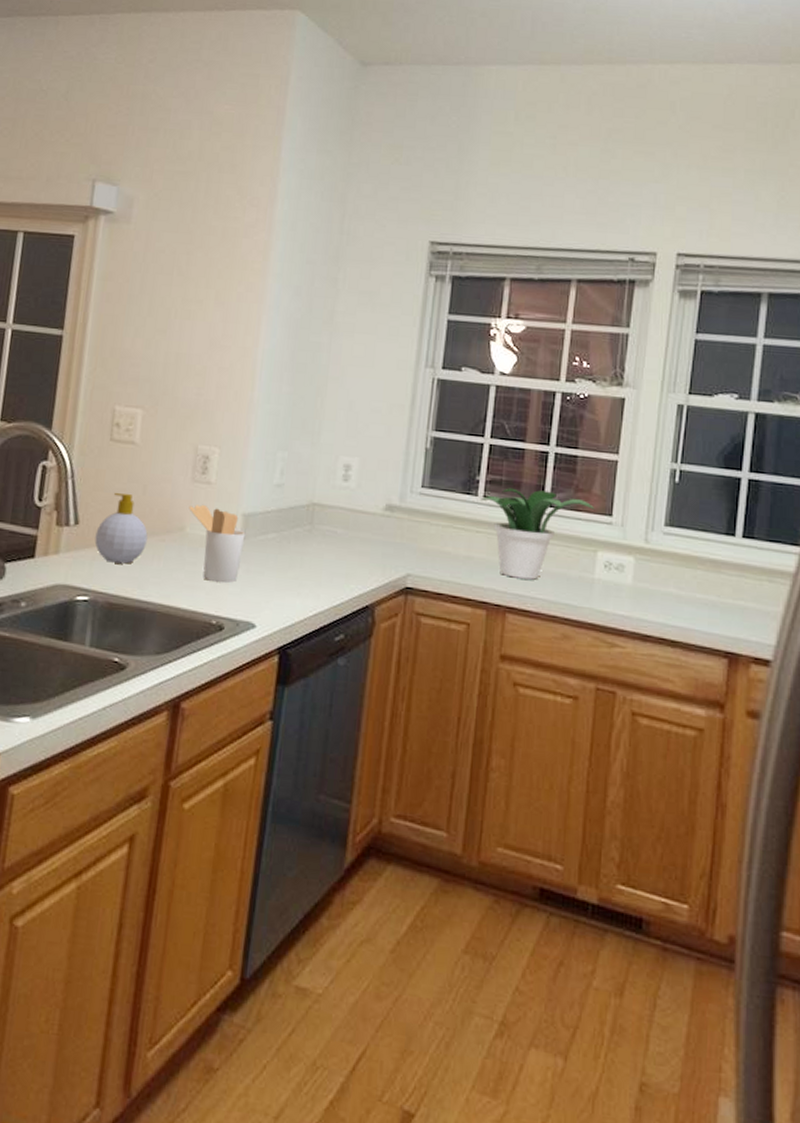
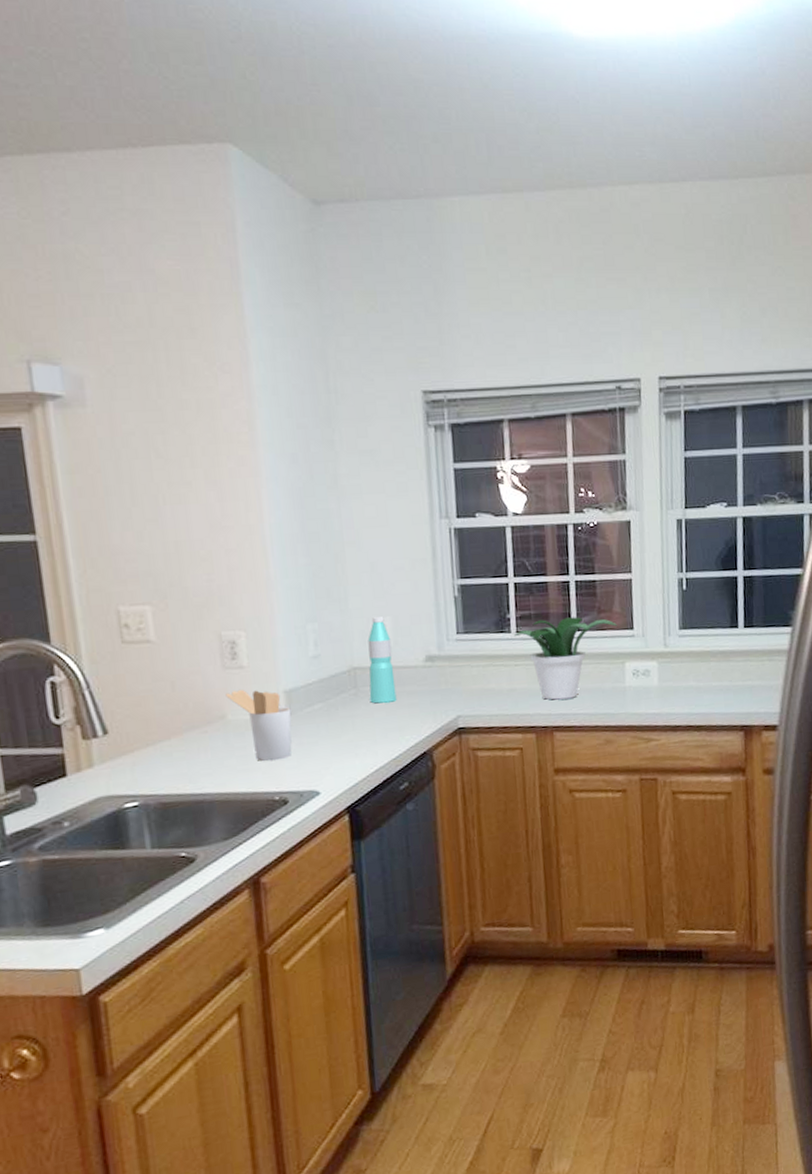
soap bottle: present [94,492,148,564] -> none [129,693,189,764]
water bottle: none [322,455,355,546] -> present [368,616,397,704]

